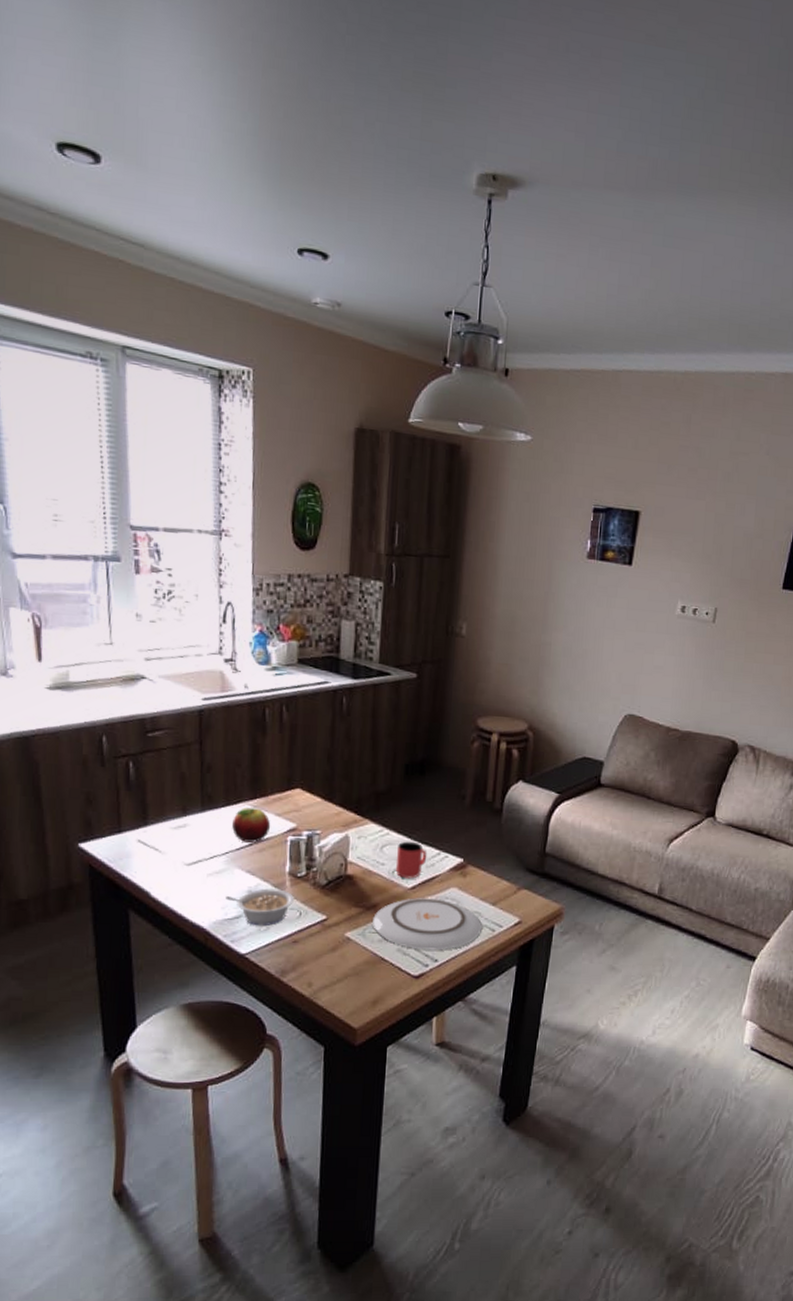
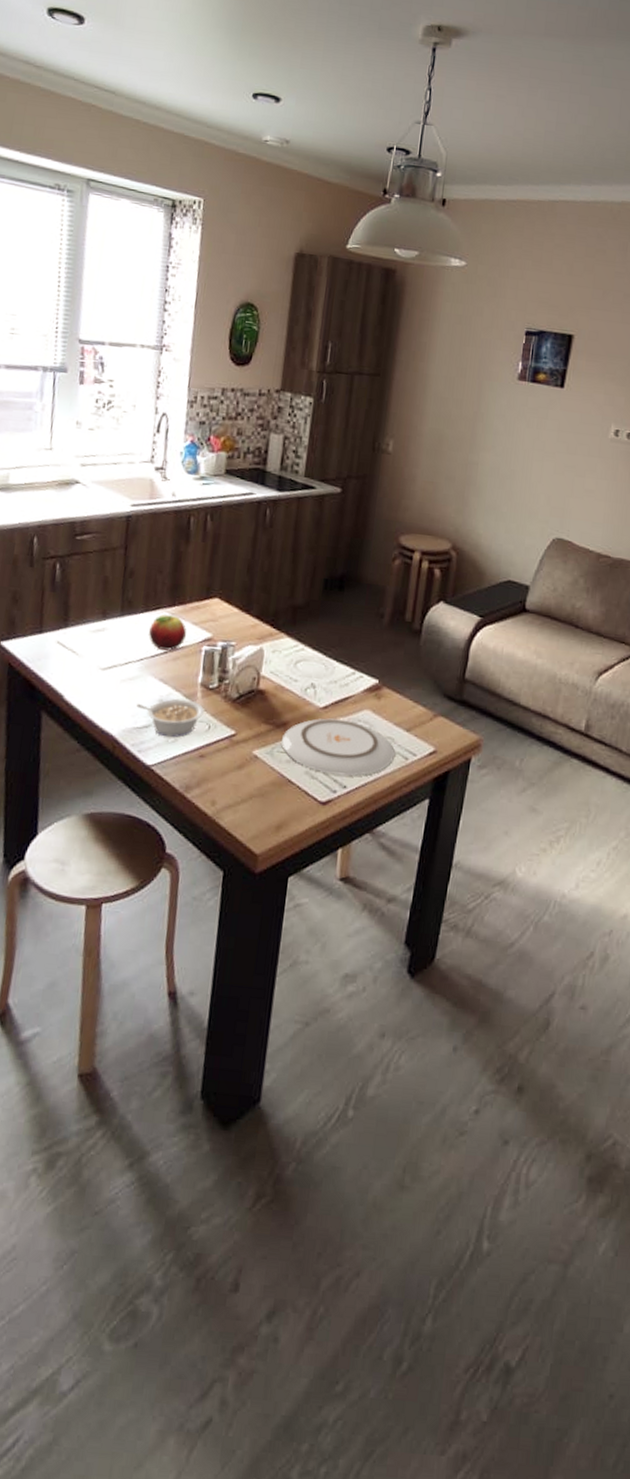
cup: present [395,841,427,879] -> none [308,658,342,698]

